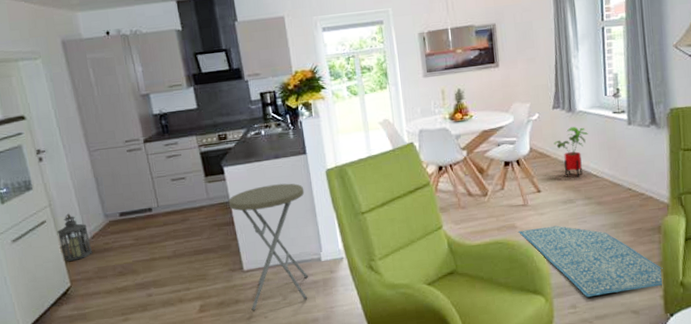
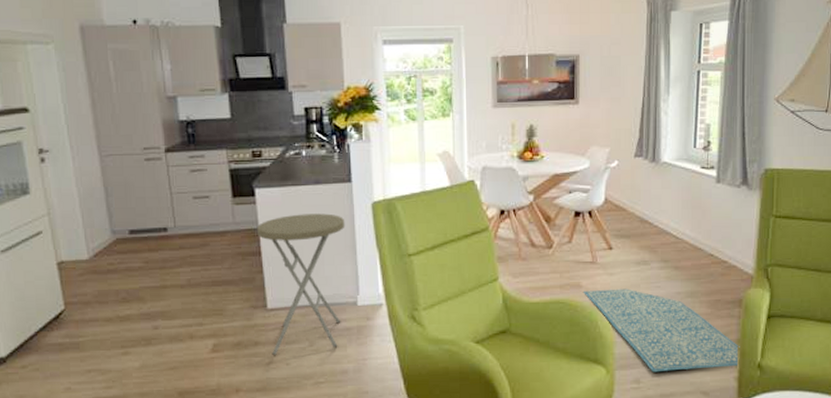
lantern: present [56,213,93,262] -> none [54,225,94,281]
house plant: present [554,126,588,177] -> none [632,179,671,236]

